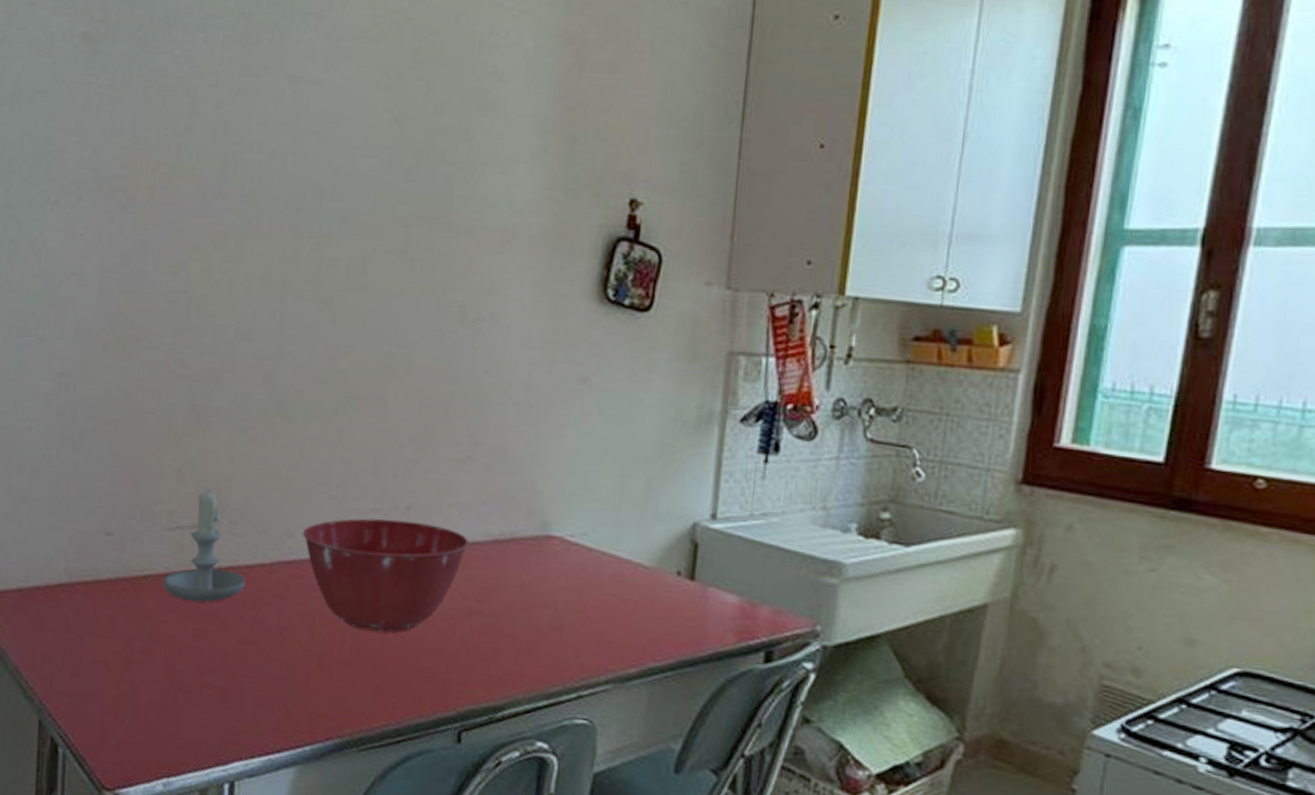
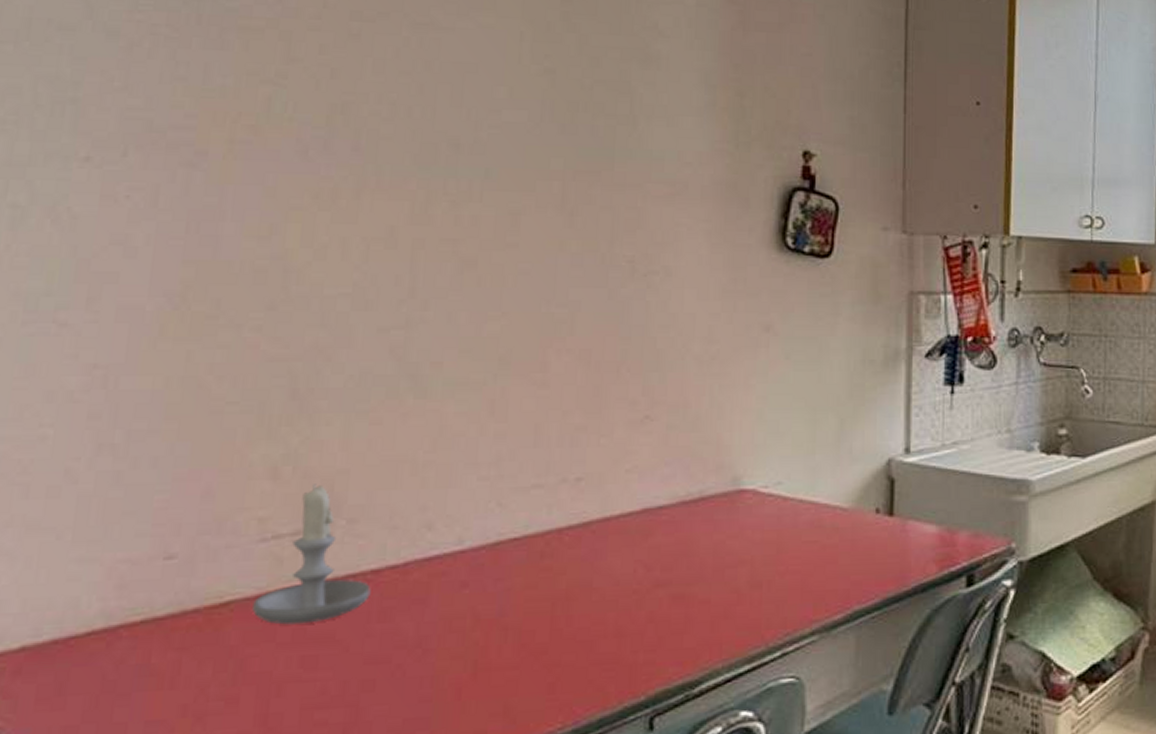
mixing bowl: present [303,518,469,632] -> none [447,493,651,623]

